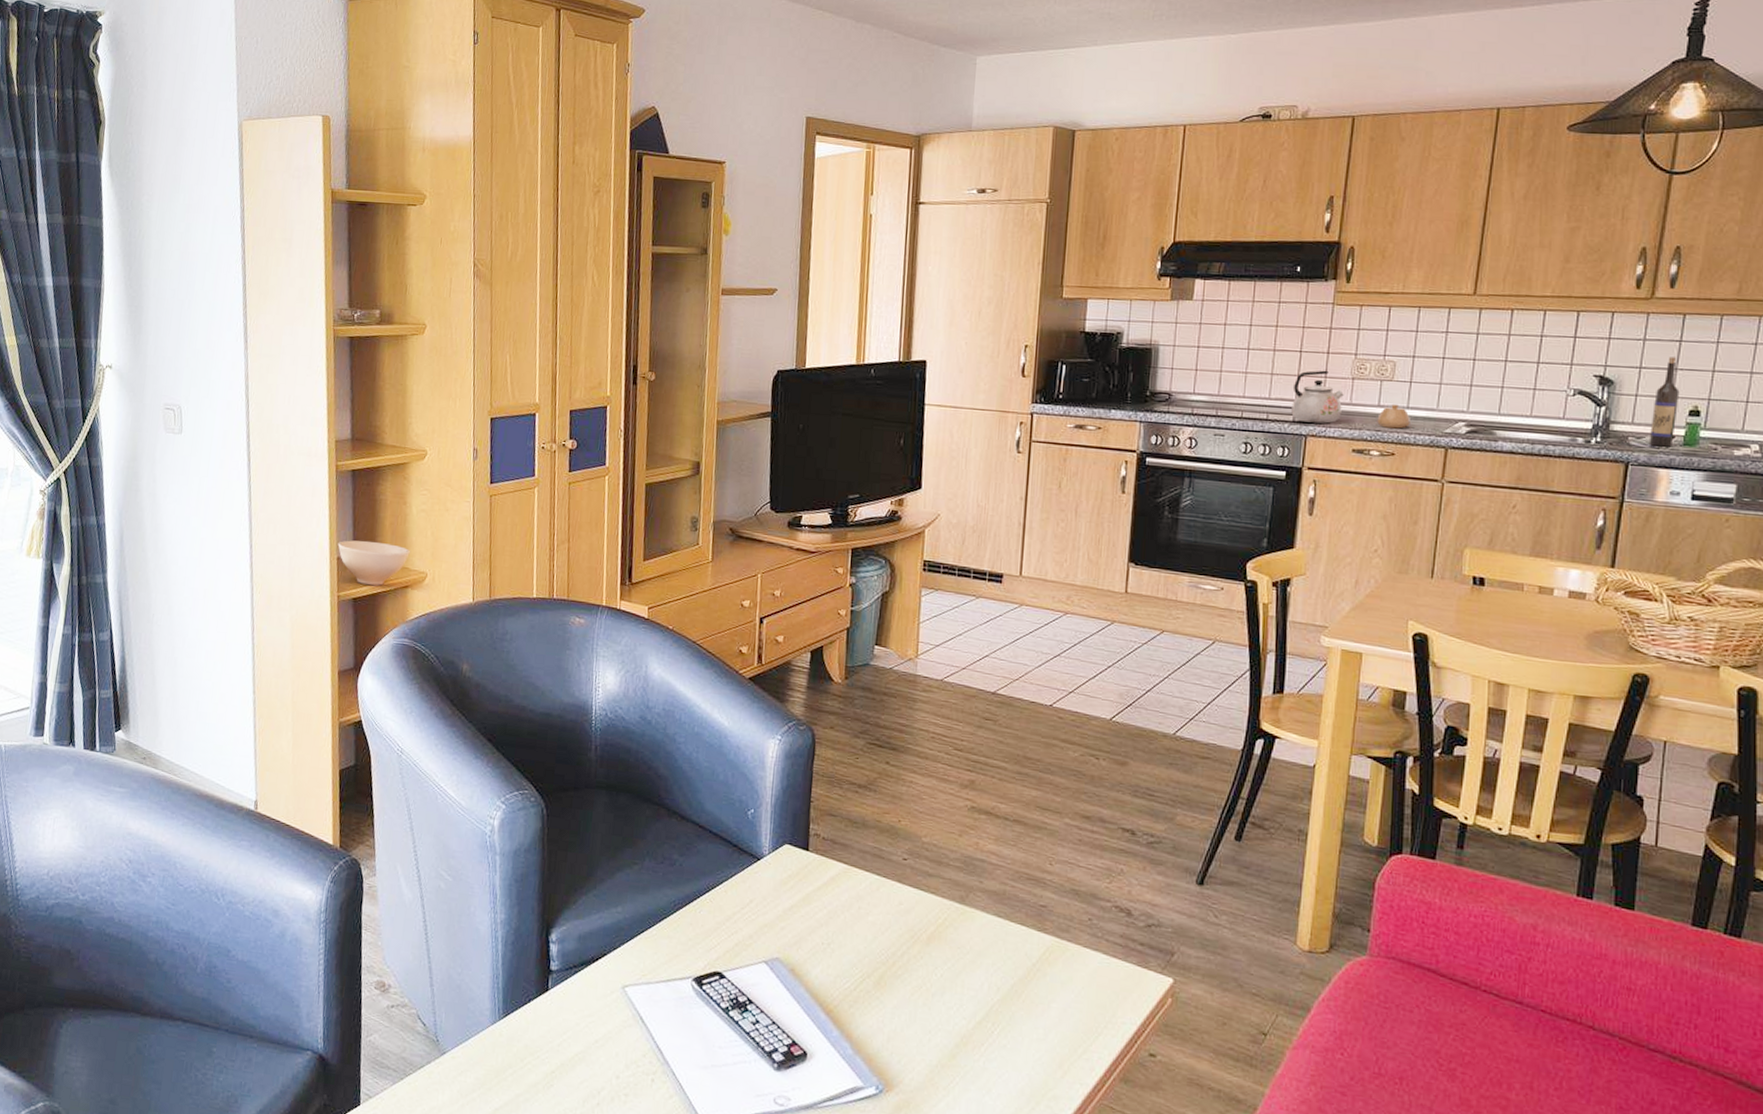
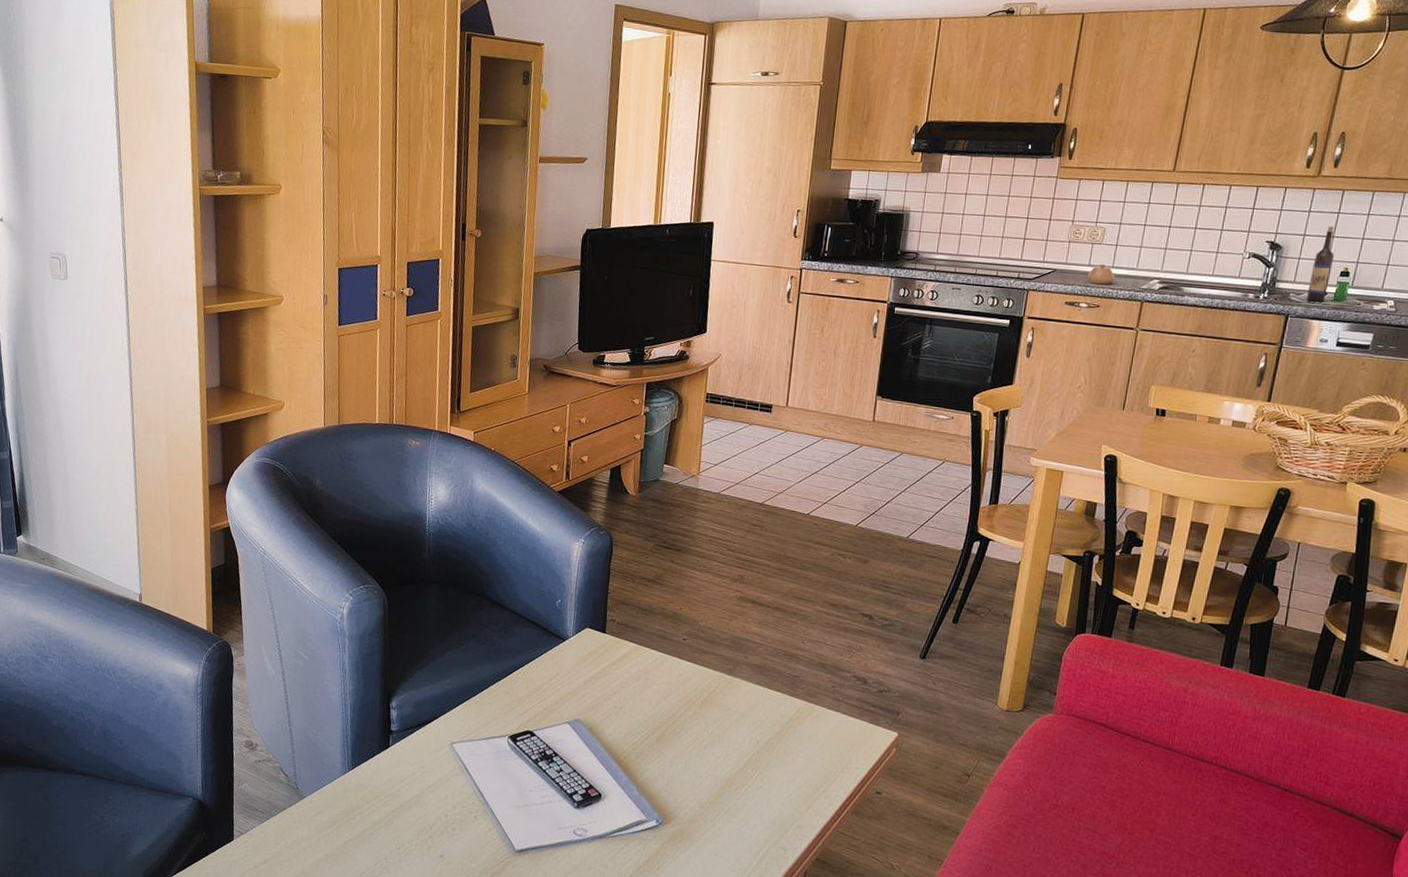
bowl: present [338,540,411,586] -> none [206,373,271,413]
kettle: present [1291,370,1344,424] -> none [1017,234,1061,280]

